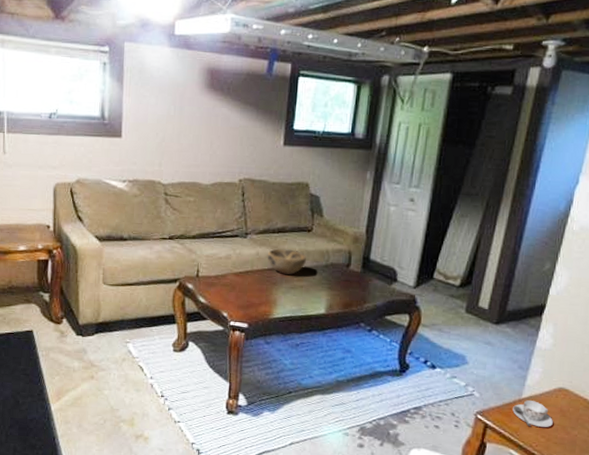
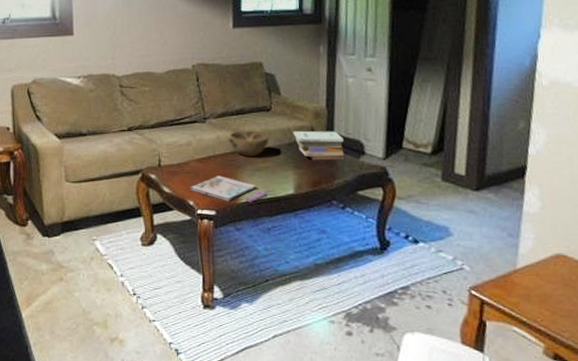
magazine: none [225,290,299,319] -> present [190,176,267,202]
books: none [331,253,378,286] -> present [293,130,346,161]
teacup: present [513,400,553,427] -> none [509,271,556,300]

